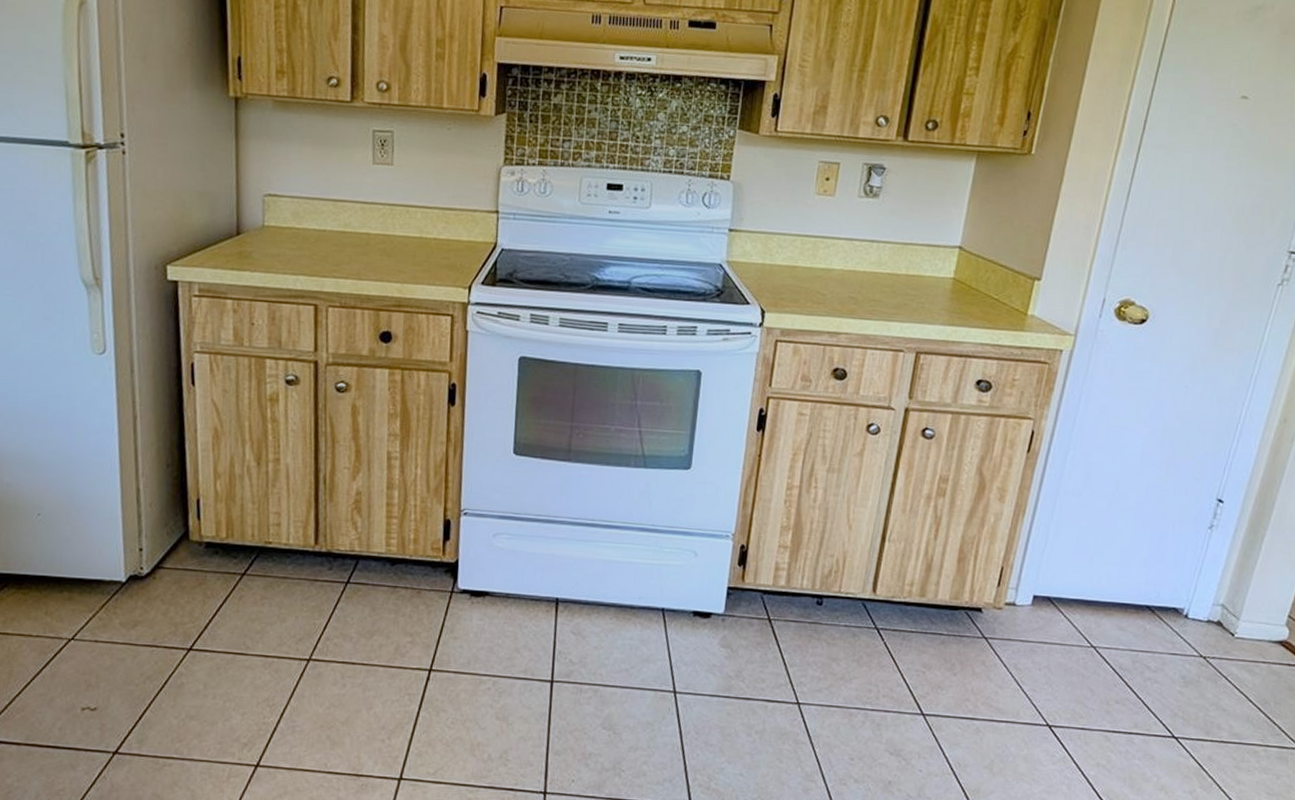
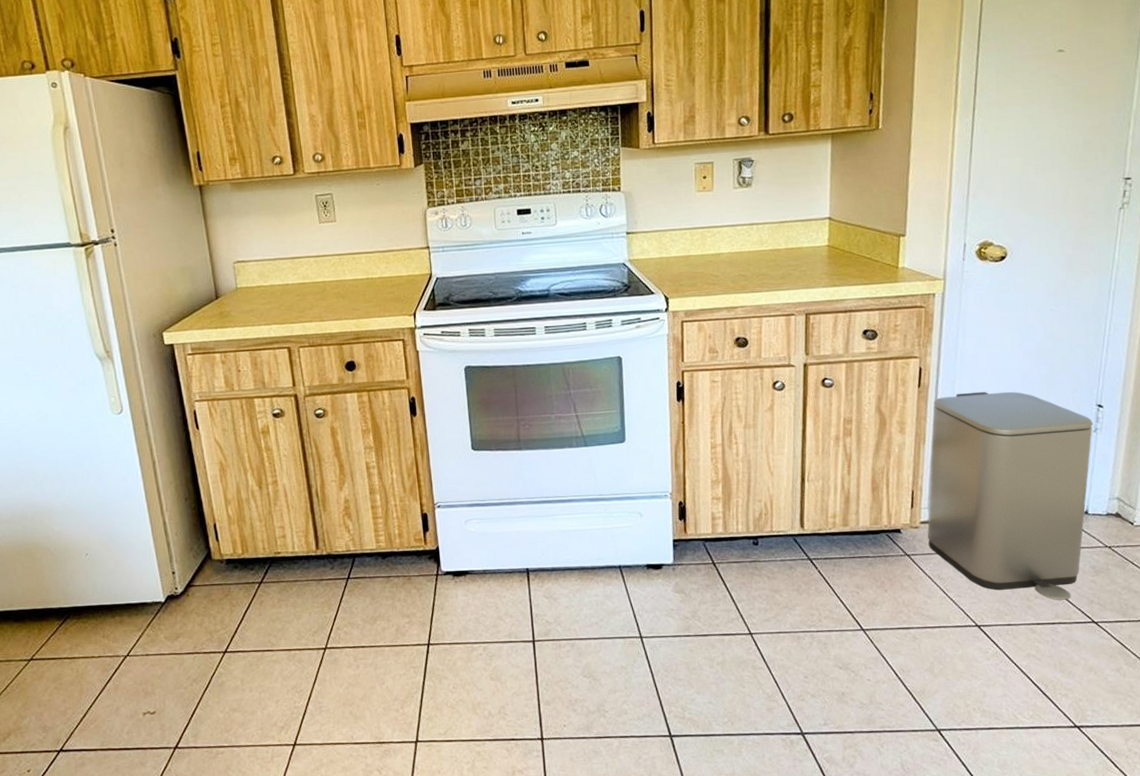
pedal bin: none [1010,465,1210,709] -> present [927,391,1093,601]

